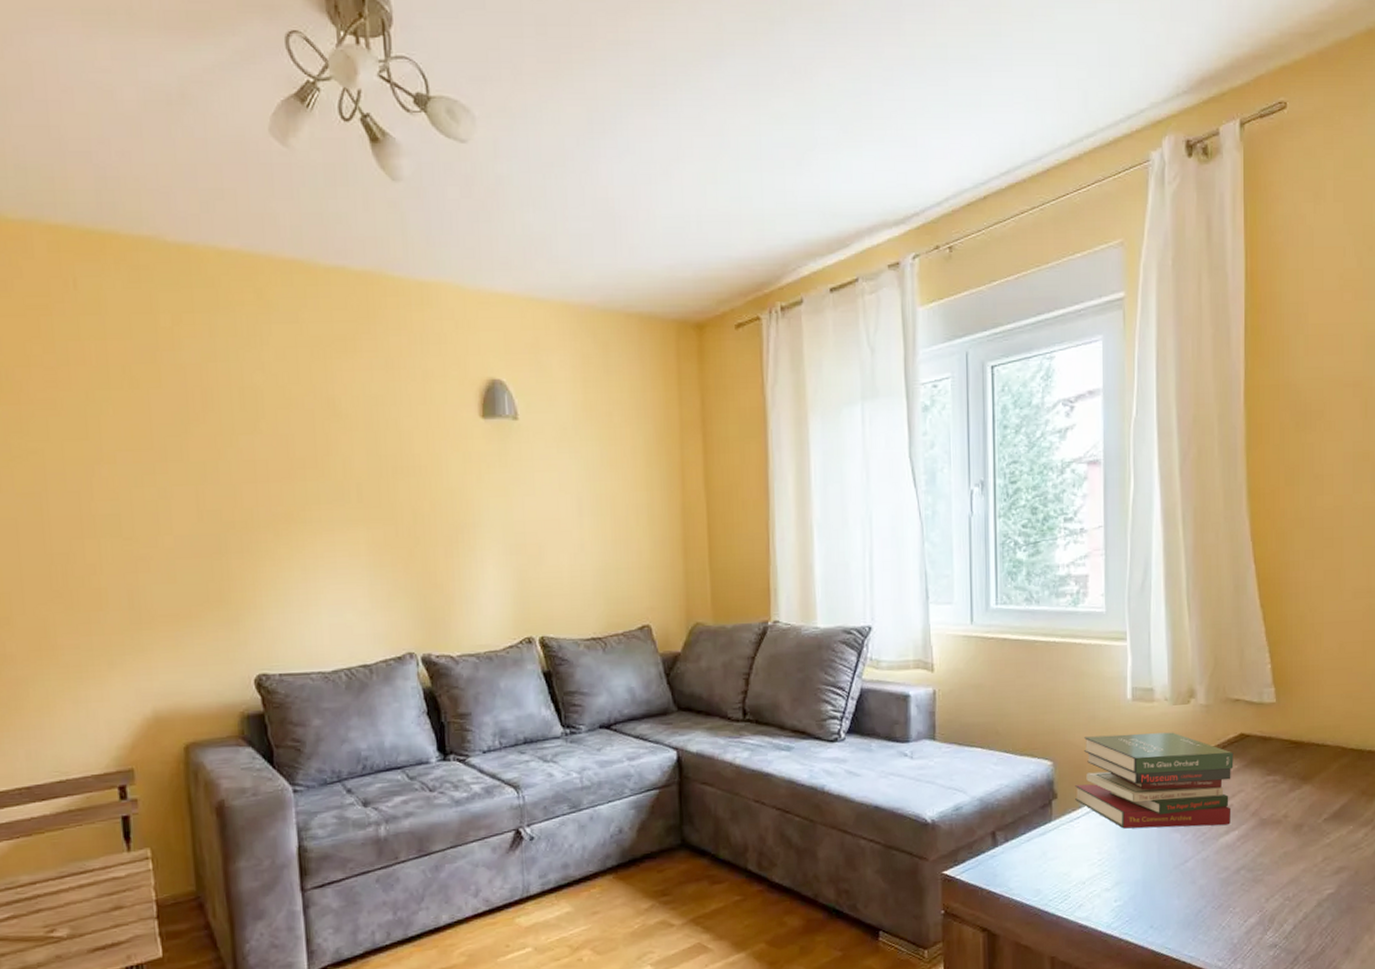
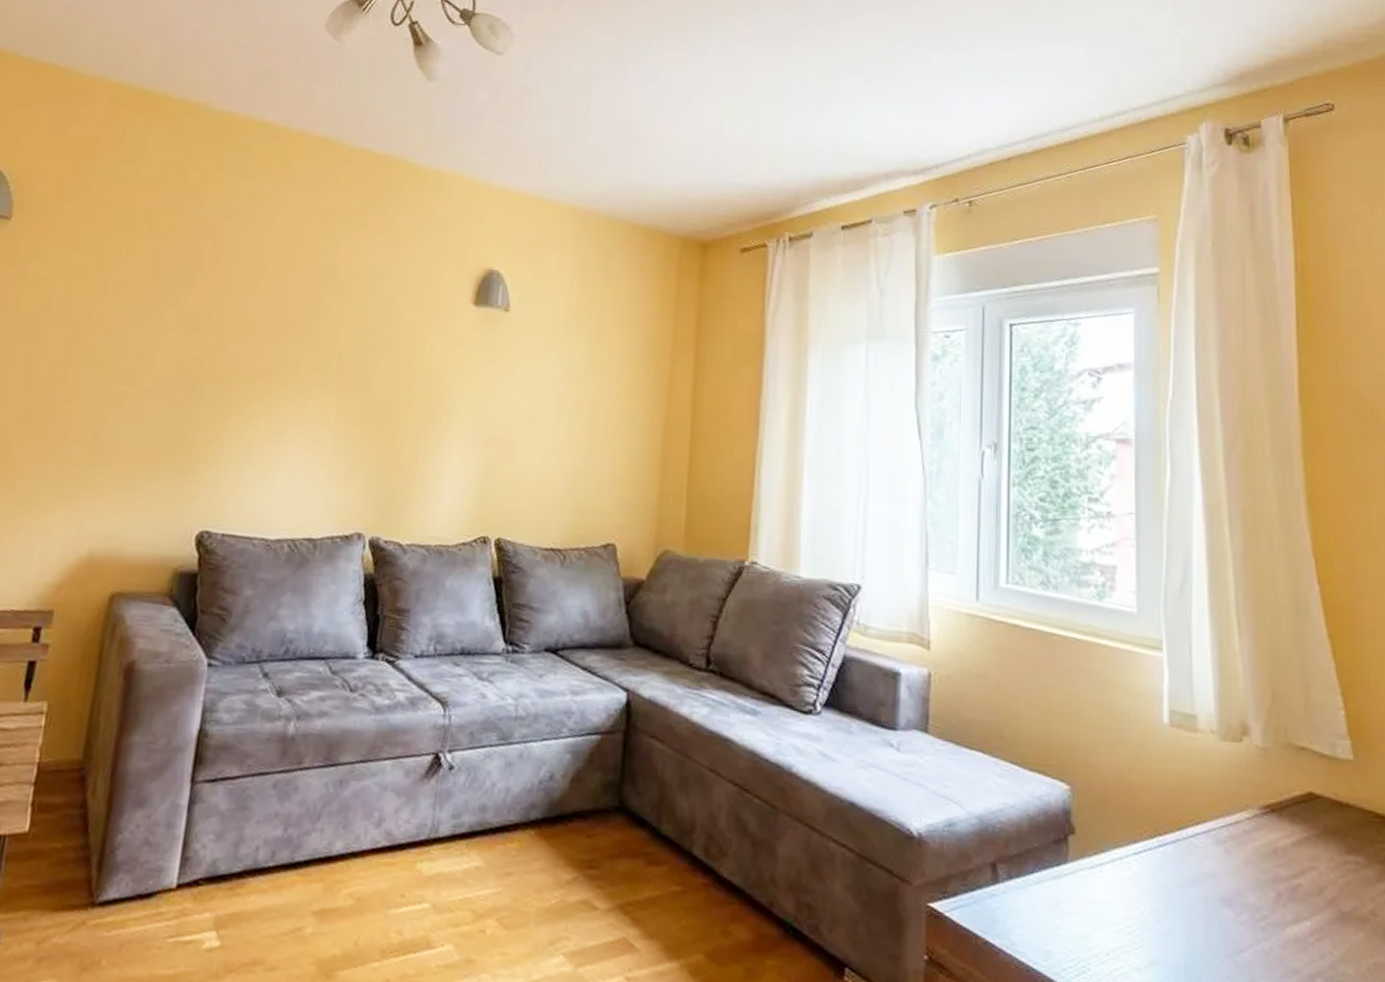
books: present [1075,732,1234,829] -> none [1098,761,1301,912]

